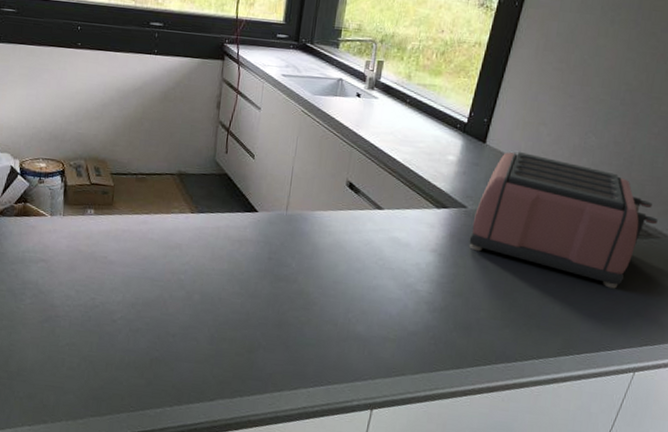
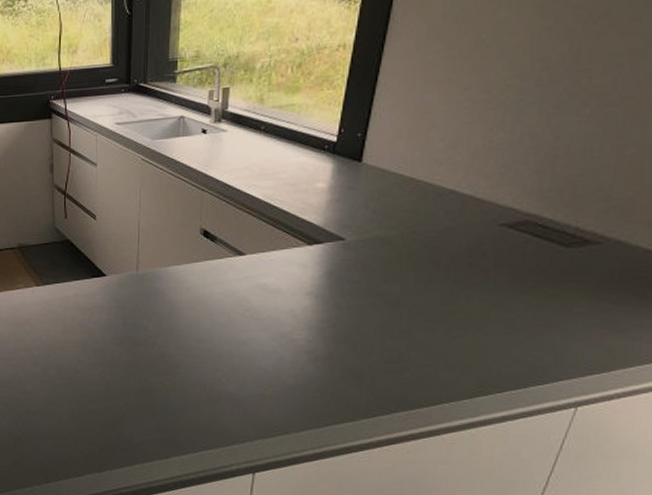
toaster: present [469,151,658,289] -> none [351,164,597,311]

